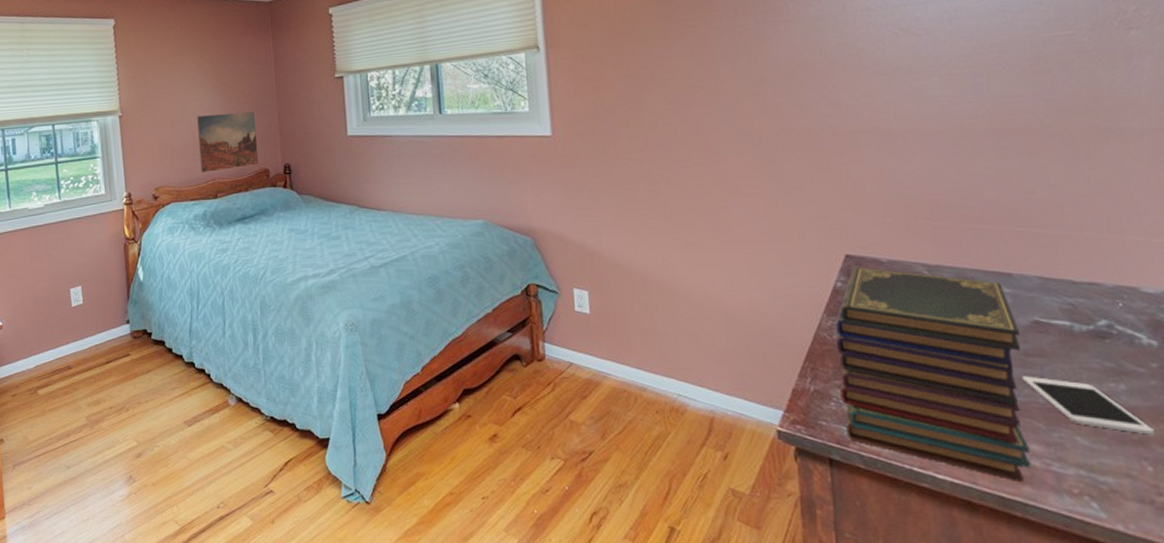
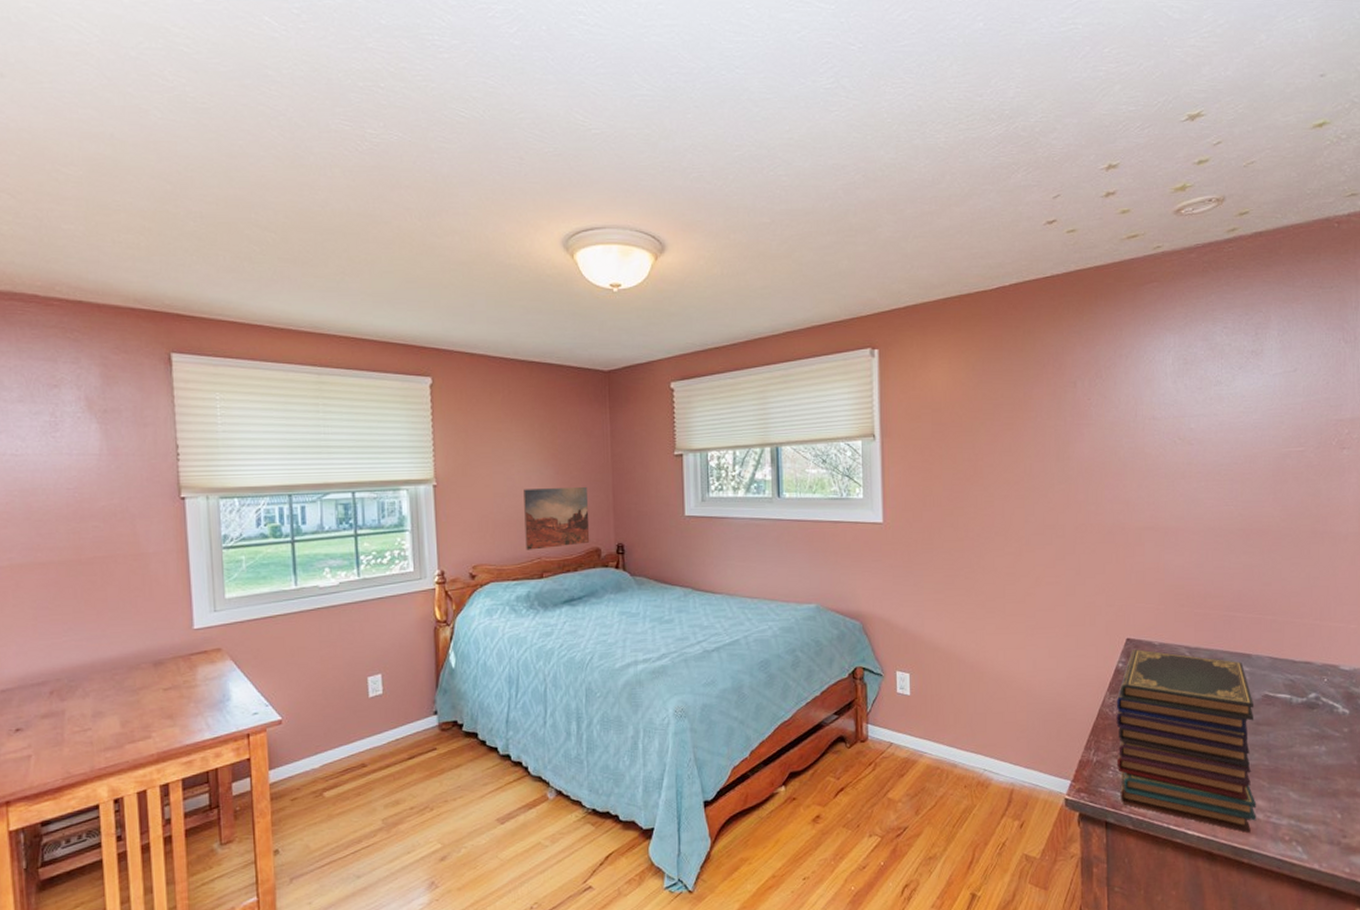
cell phone: present [1021,376,1154,435] -> none [1253,742,1343,788]

